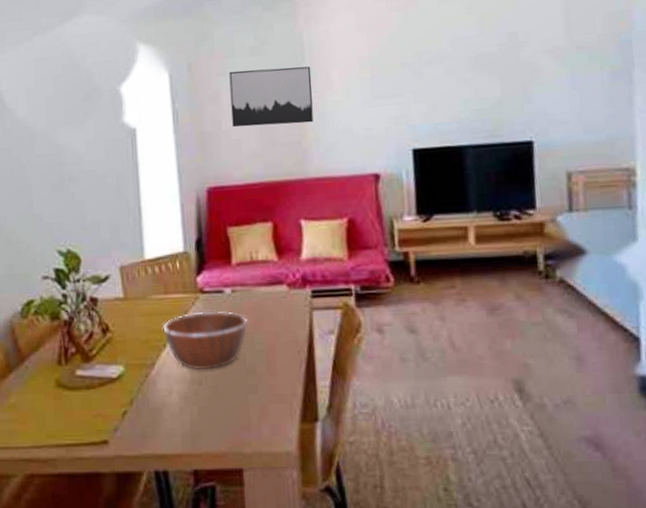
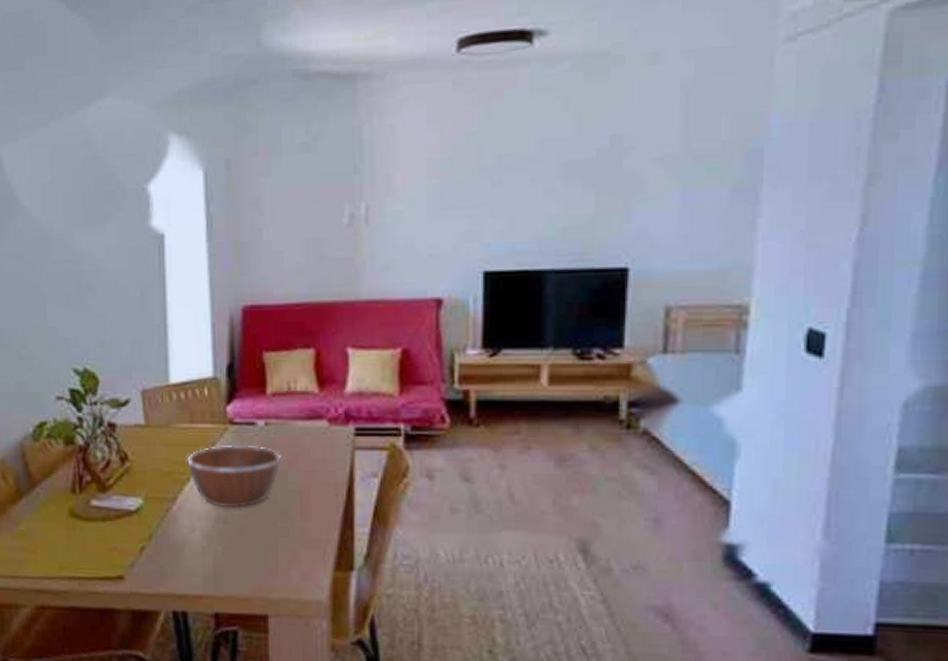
wall art: present [229,66,314,128] -> none [274,168,370,238]

